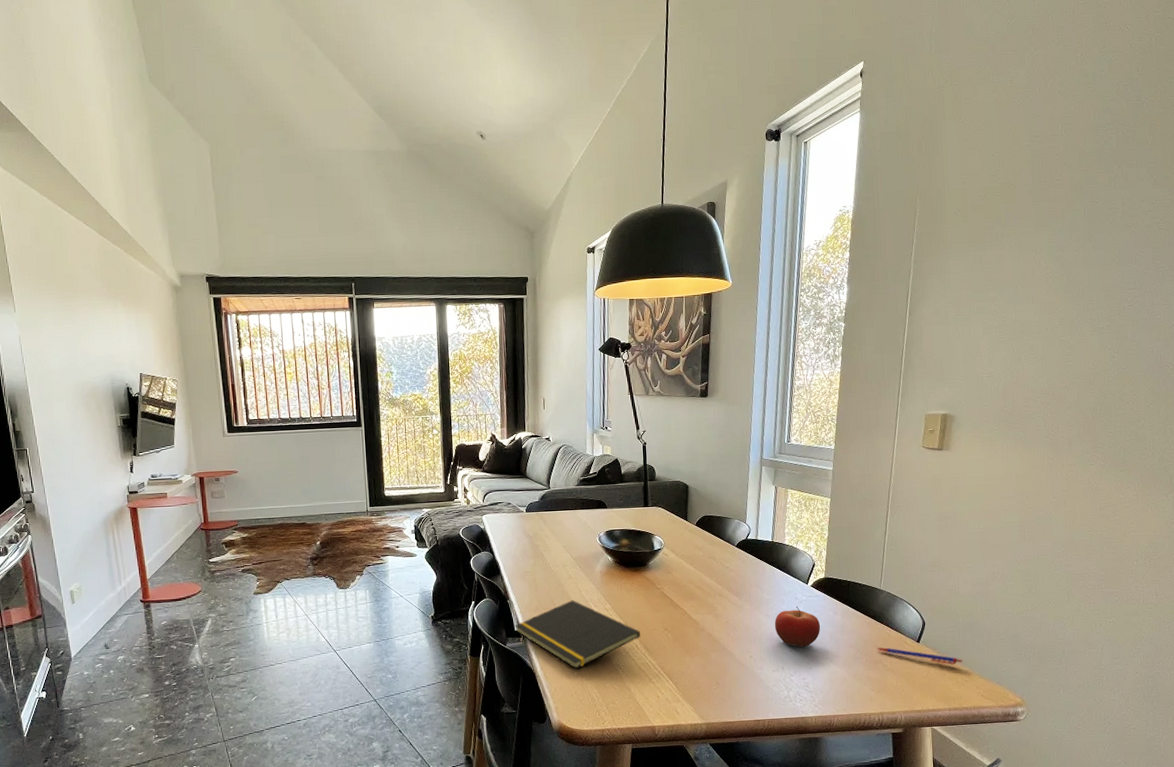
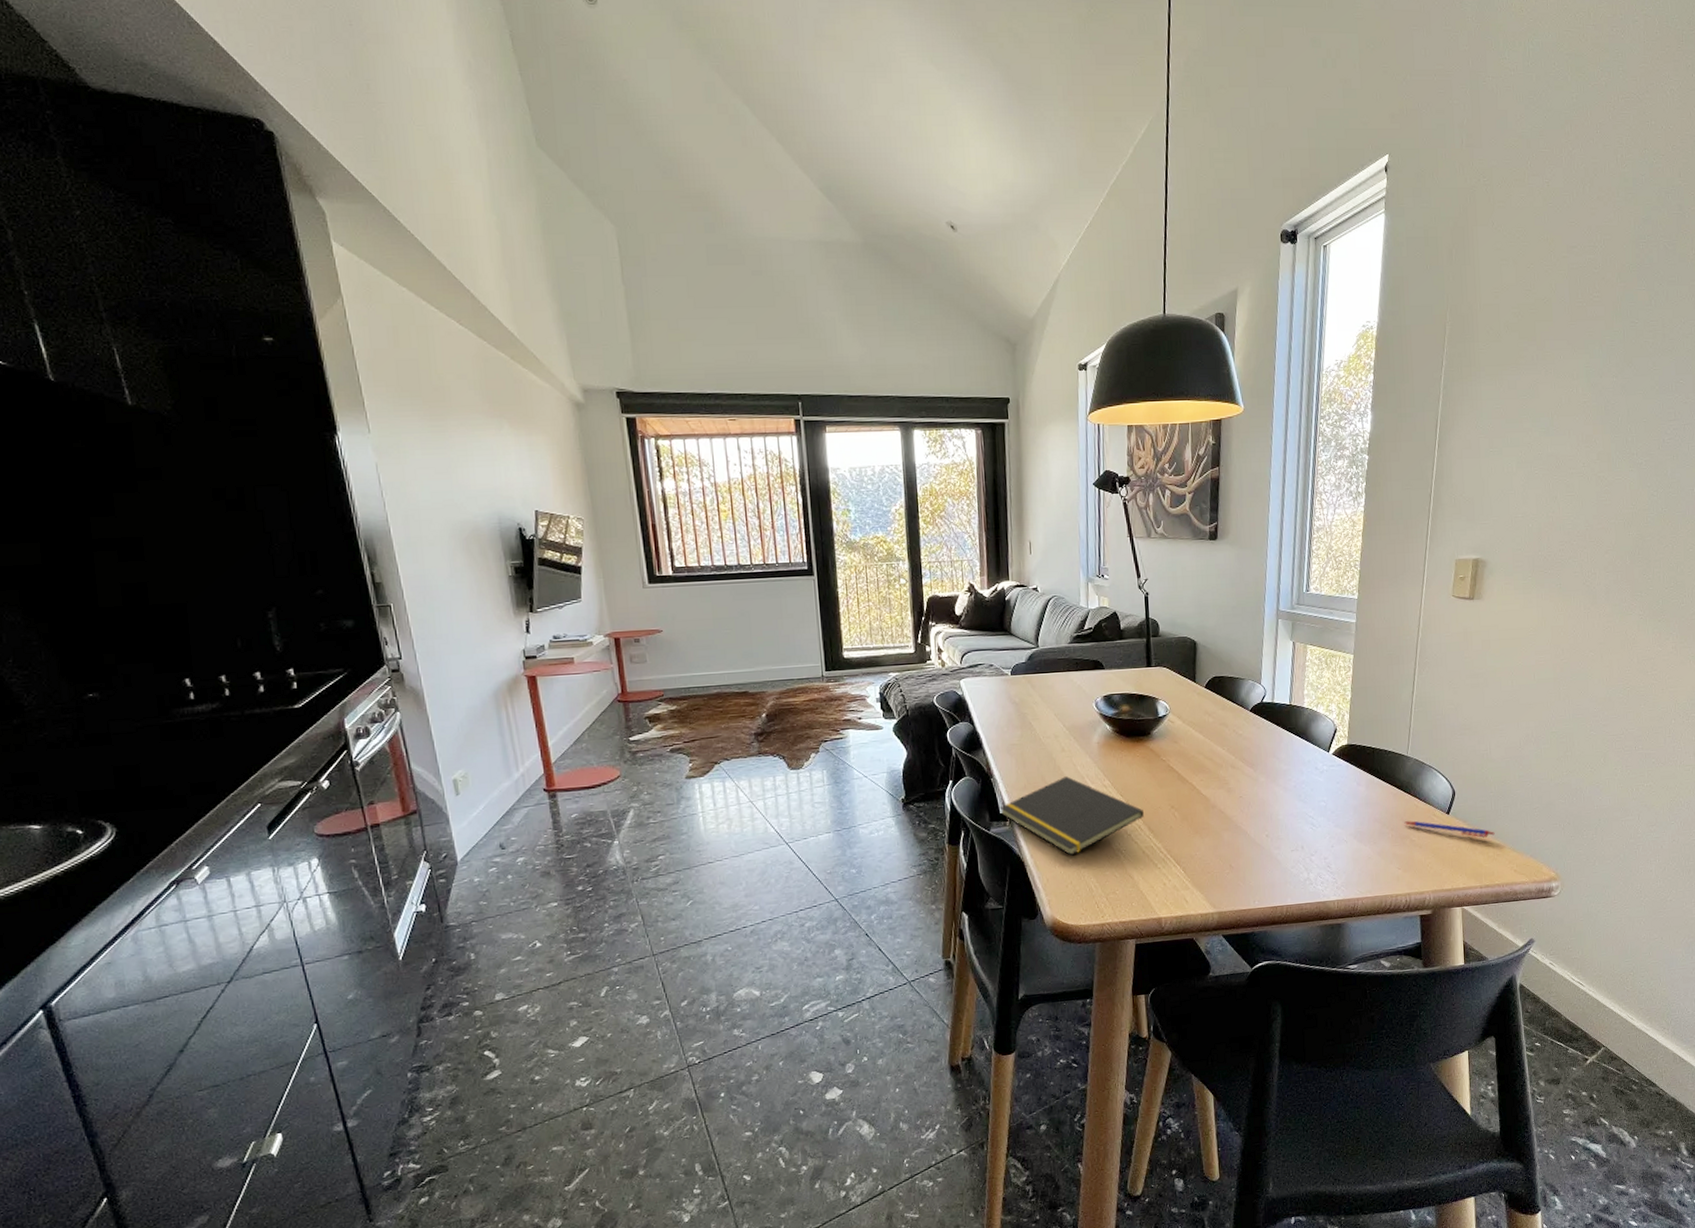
fruit: present [774,606,821,647] -> none [1293,777,1344,823]

